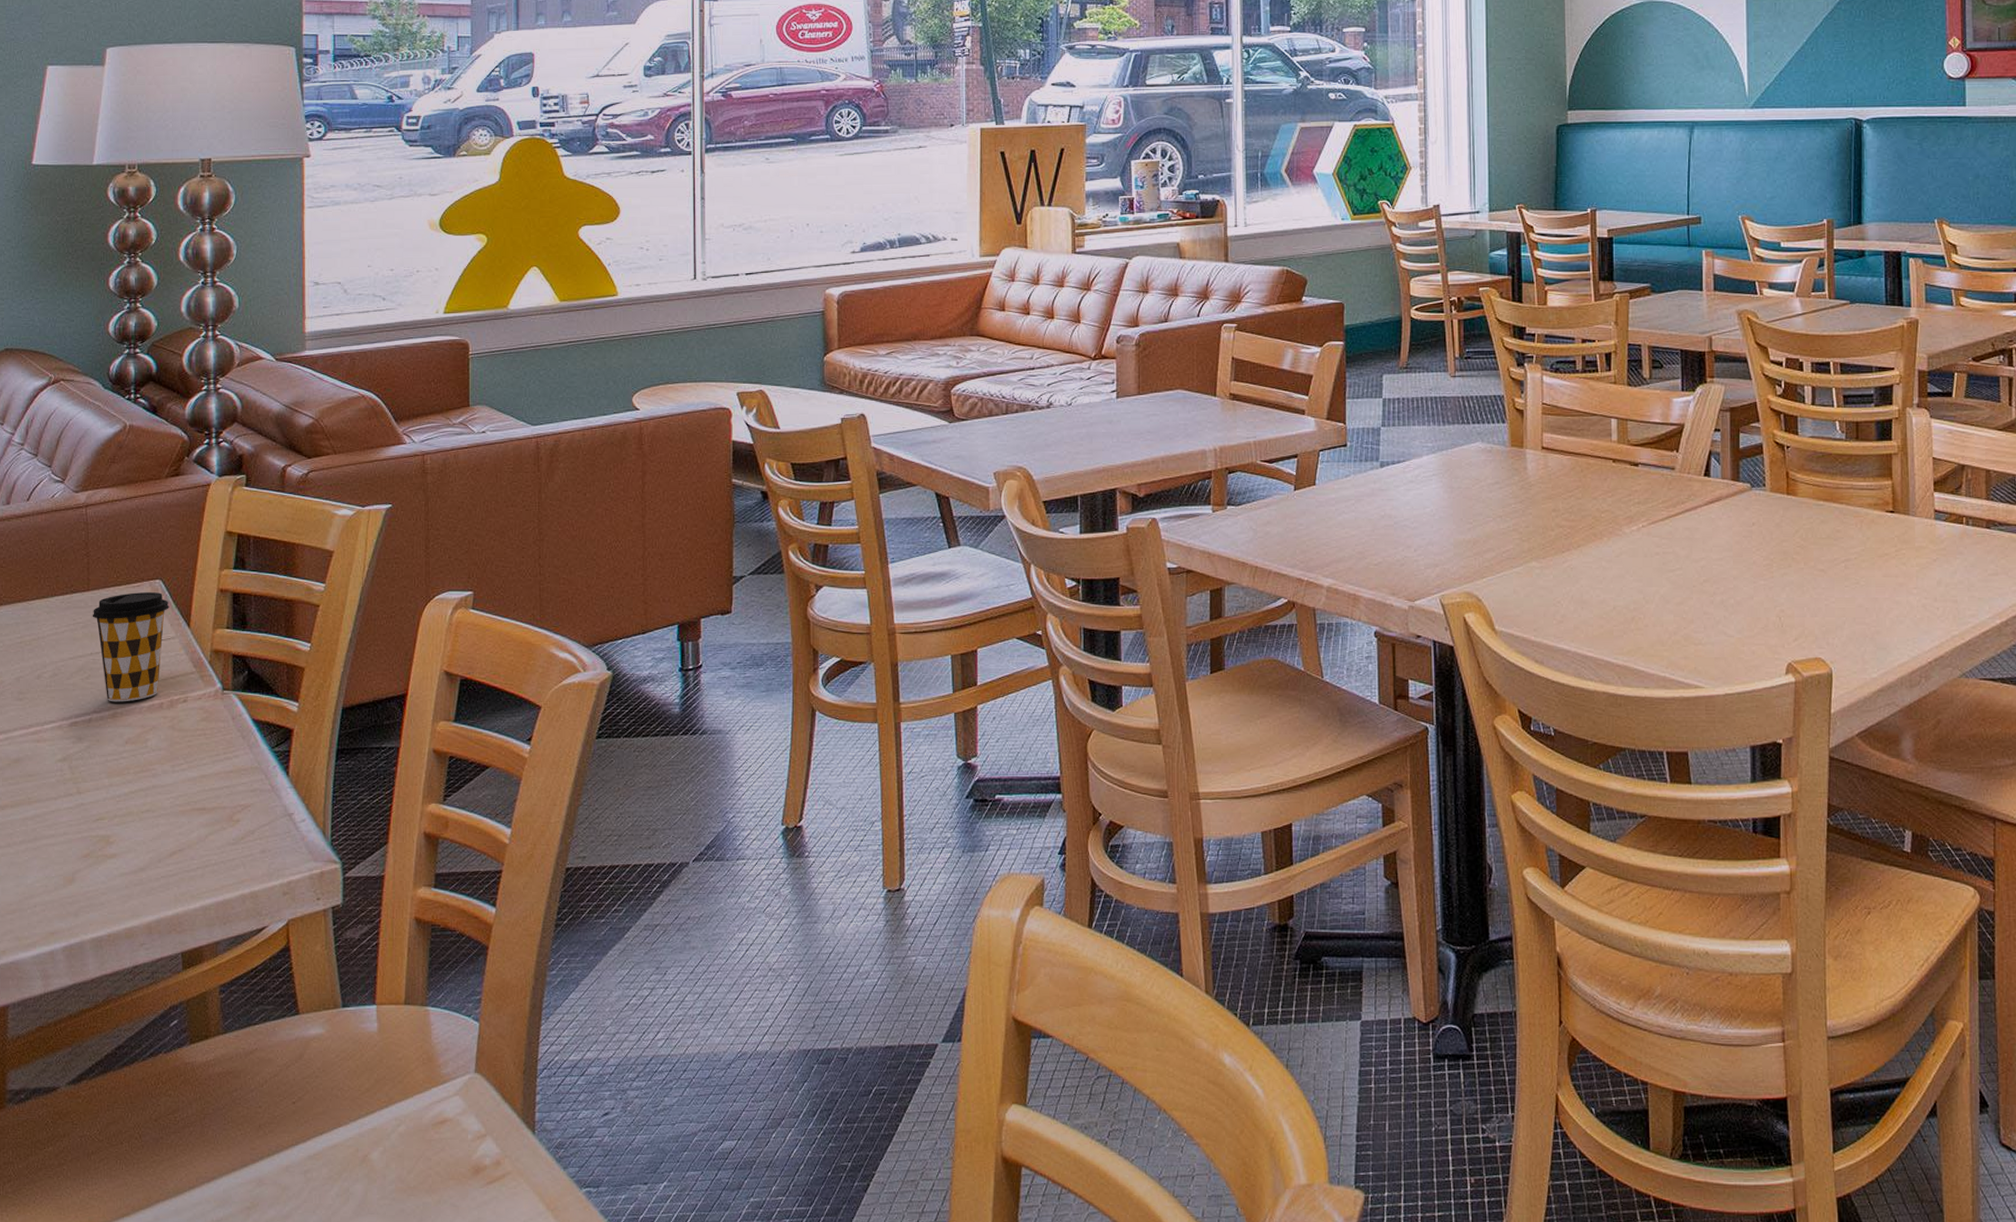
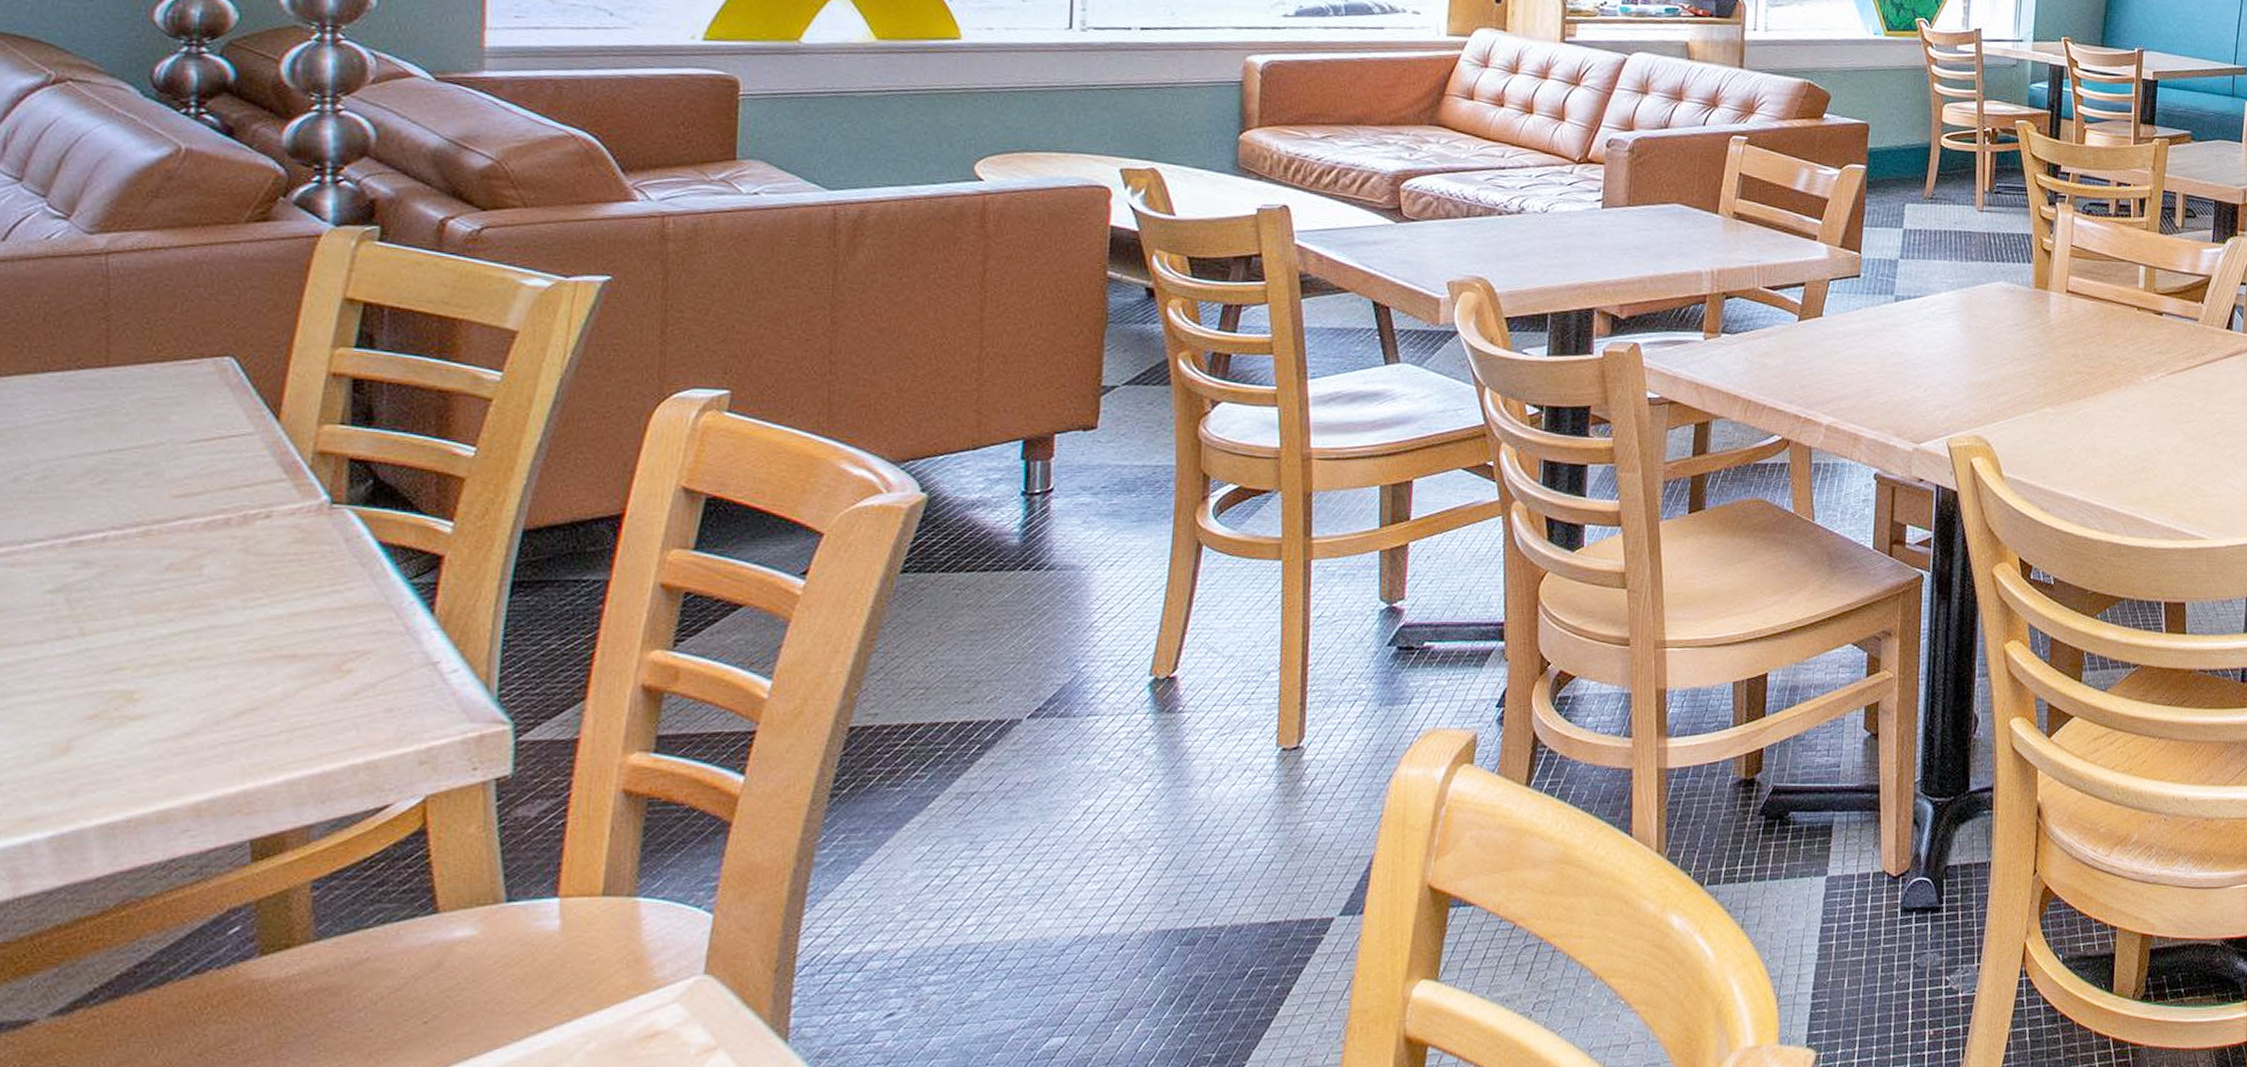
coffee cup: present [92,592,169,702] -> none [112,372,246,516]

